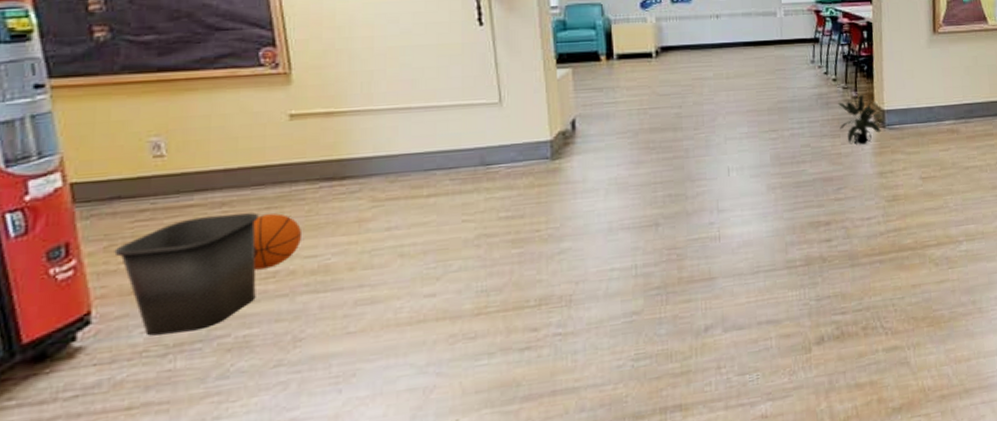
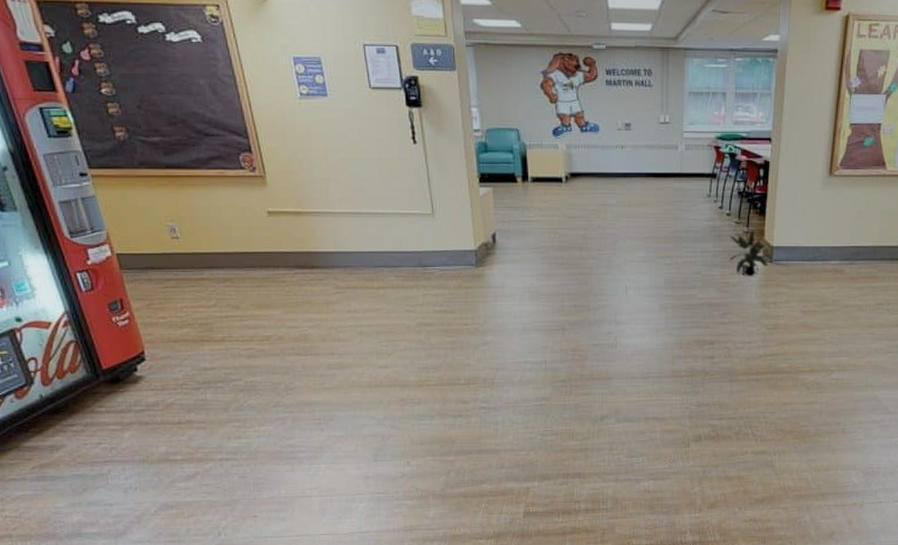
waste bin: present [114,213,259,336] -> none [154,289,256,374]
basketball: present [252,213,303,270] -> none [249,291,286,333]

